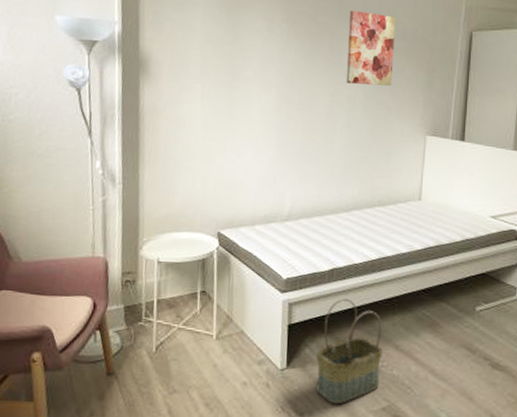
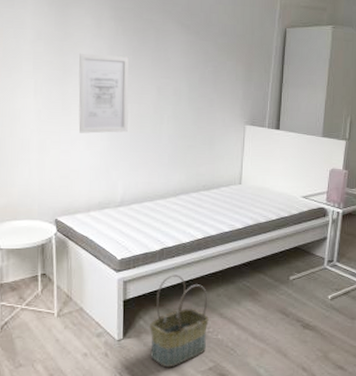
wall art: none [246,57,301,142] -> present [78,53,129,134]
wall art: present [346,10,395,86] -> none [171,7,216,79]

